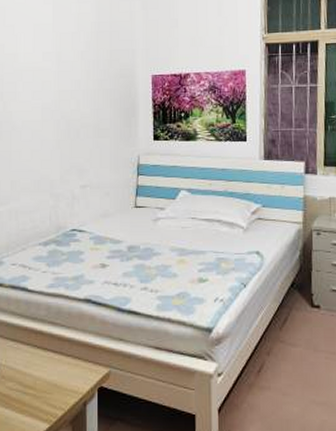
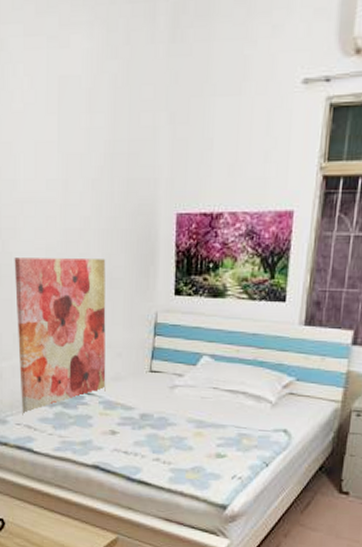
wall art: none [13,114,96,256] -> present [14,258,106,416]

